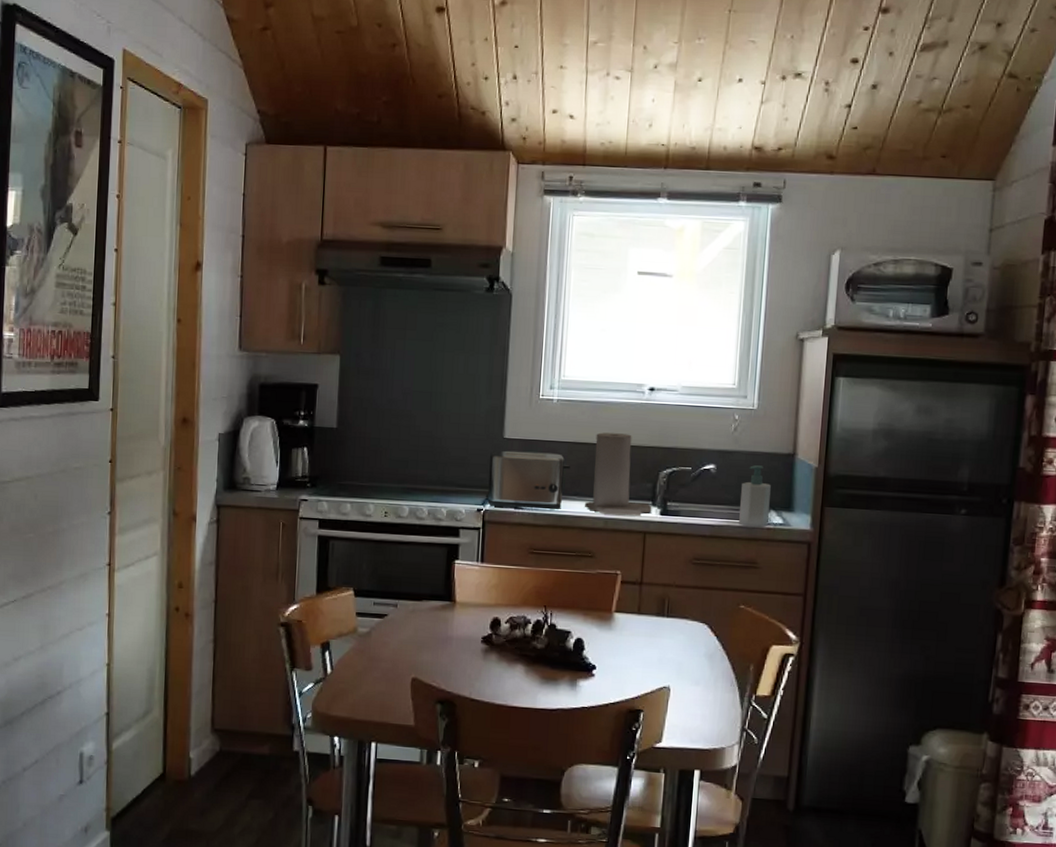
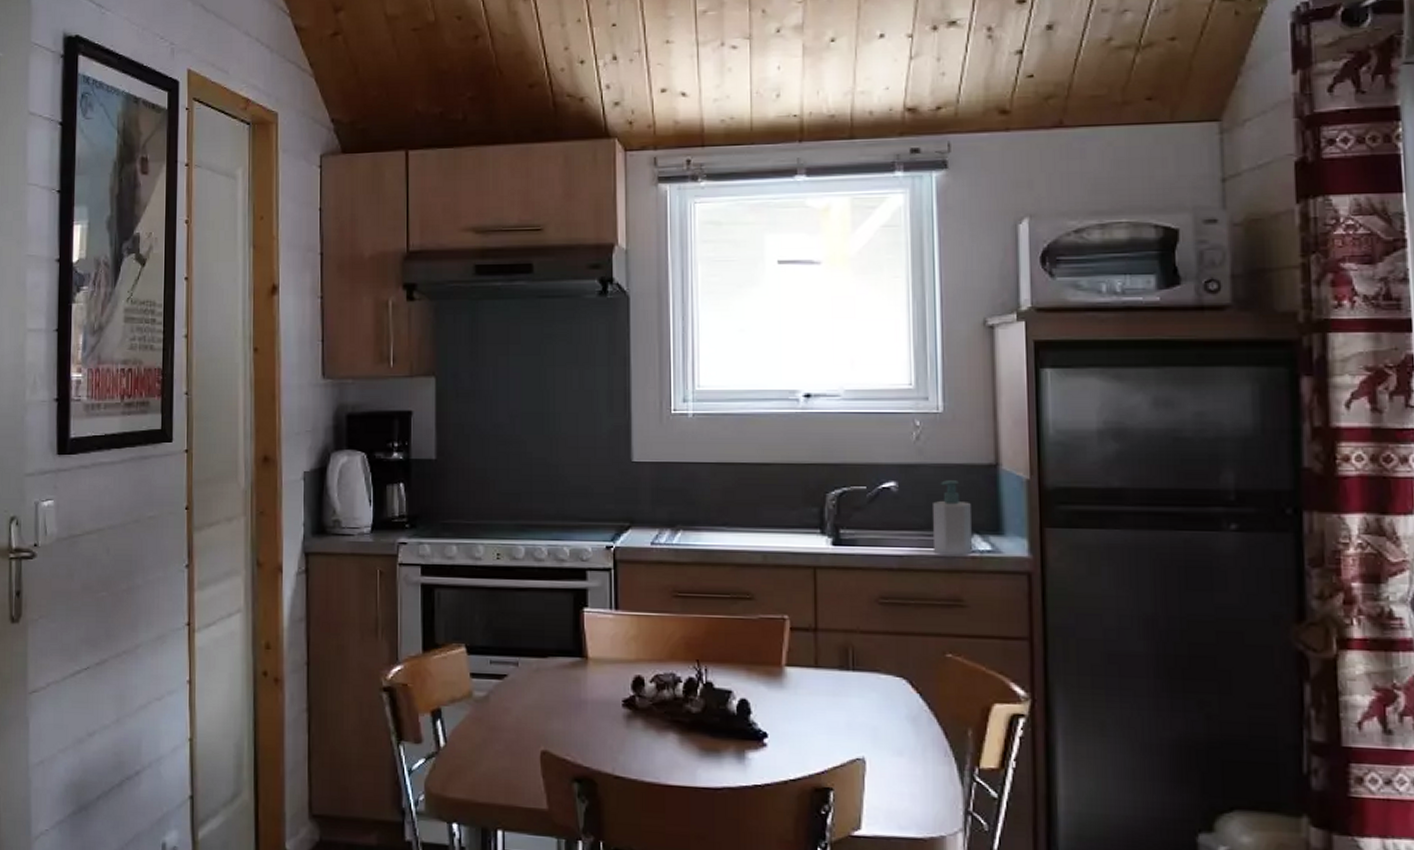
toaster: present [486,450,570,510] -> none [616,476,715,544]
paper towel: present [584,432,652,517] -> none [735,450,821,548]

